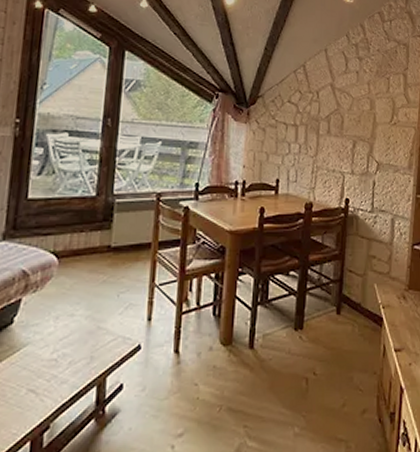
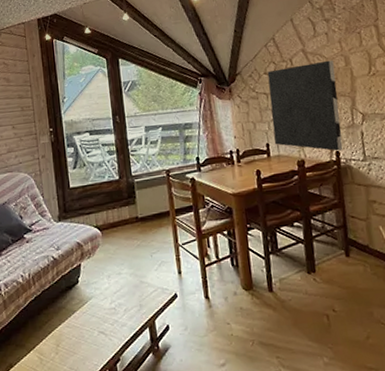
wall art: none [285,99,359,198] -> present [267,60,343,151]

